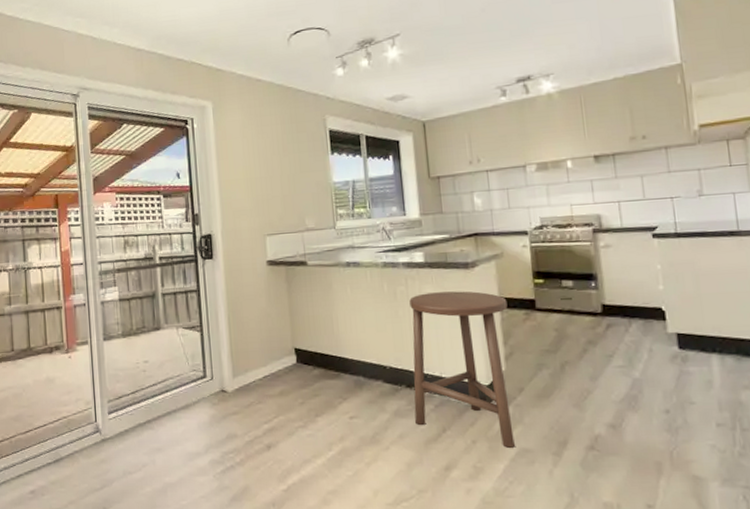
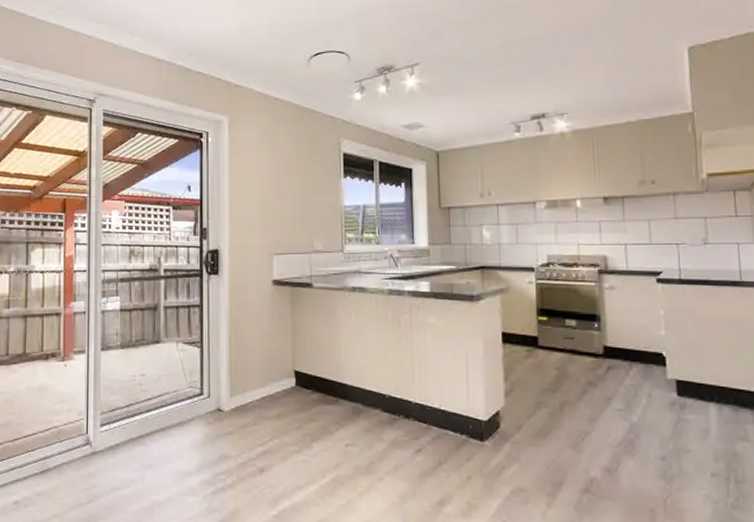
bar stool: present [409,291,515,448] -> none [411,323,510,486]

